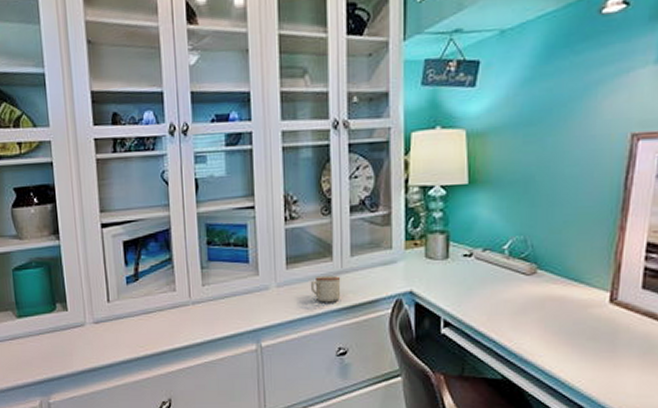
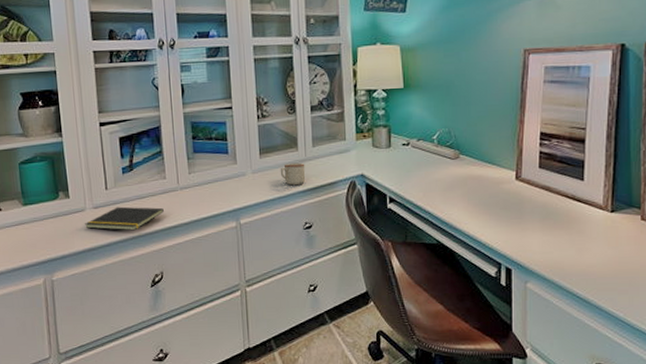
notepad: none [85,322,173,351] -> present [85,206,164,231]

